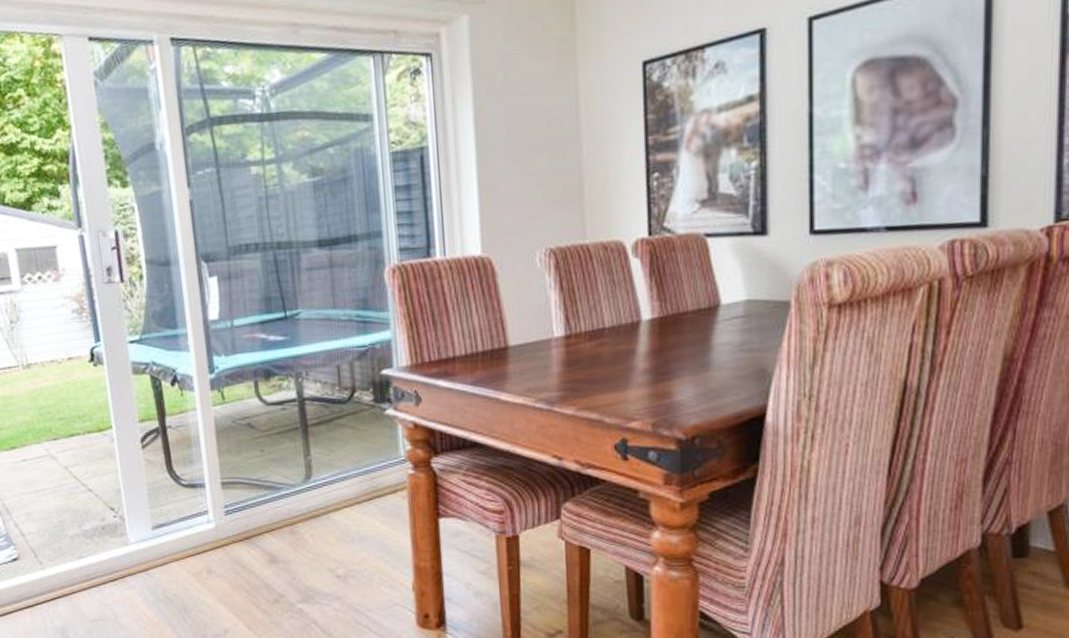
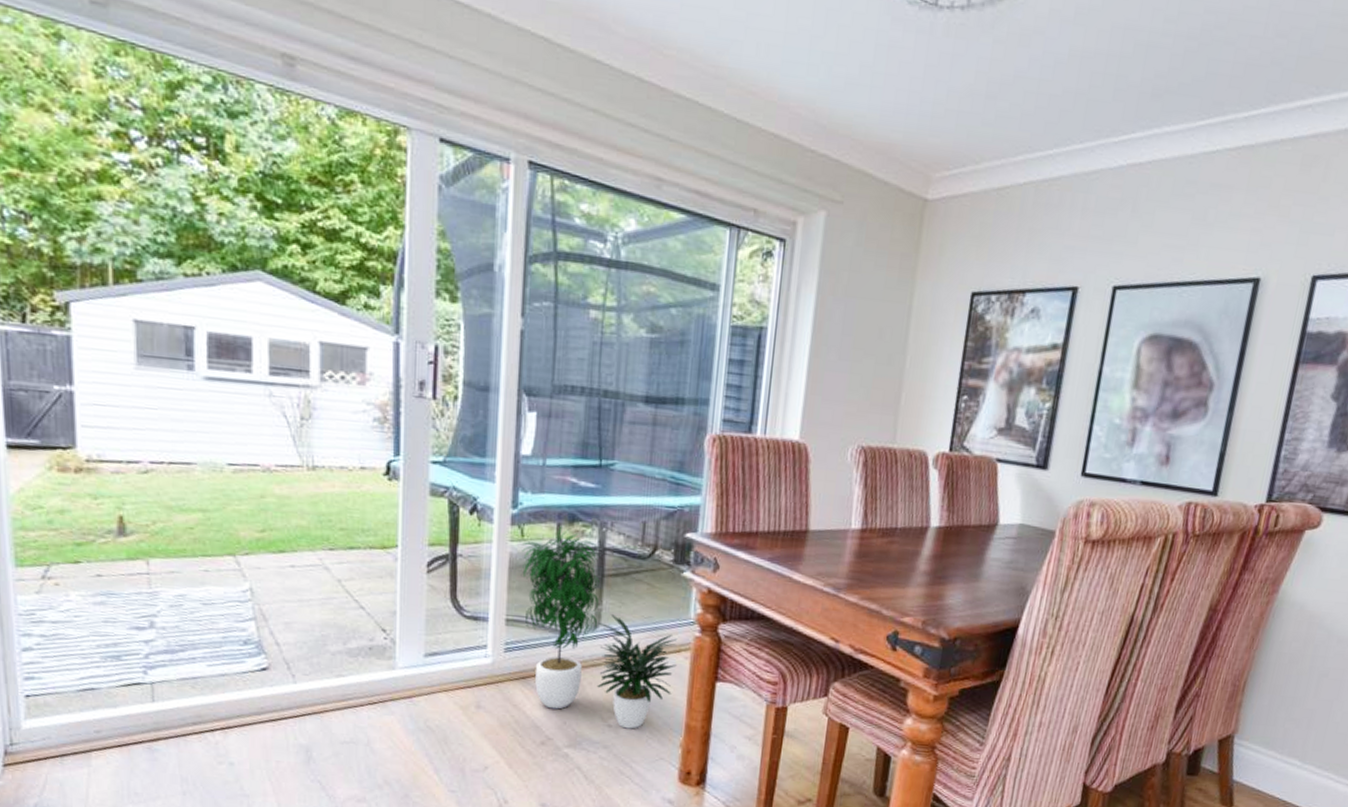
potted plant: none [224,383,395,577] -> present [520,525,678,729]

